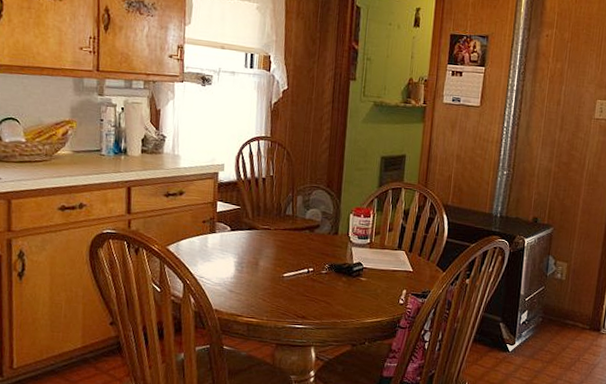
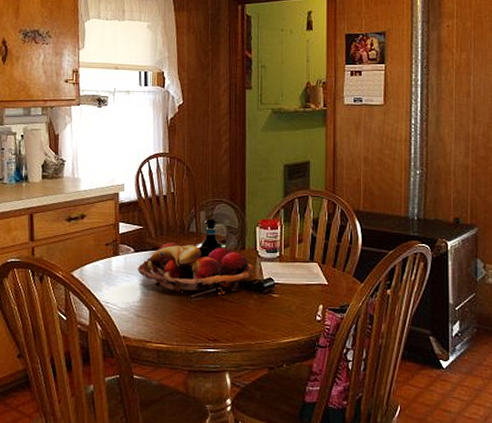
fruit basket: none [232,223,345,277] -> present [137,242,253,297]
tequila bottle: none [291,203,322,241] -> present [196,218,228,258]

